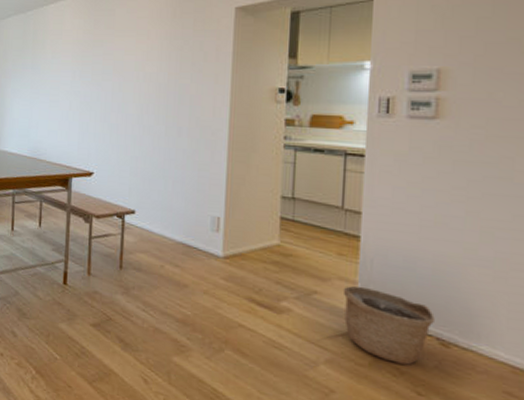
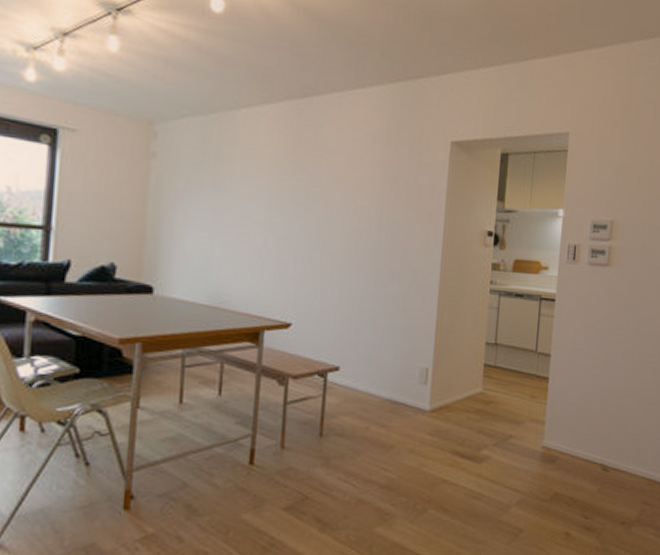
basket: present [343,285,435,365] -> none [533,425,600,493]

